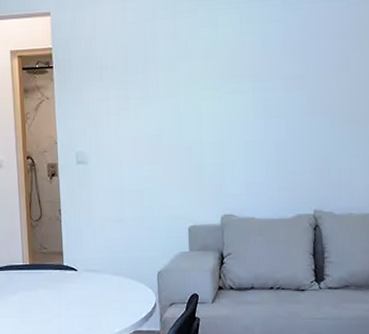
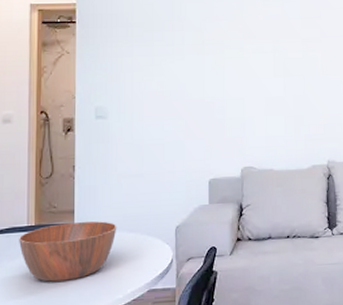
bowl: none [17,263,103,317] -> present [19,221,117,282]

